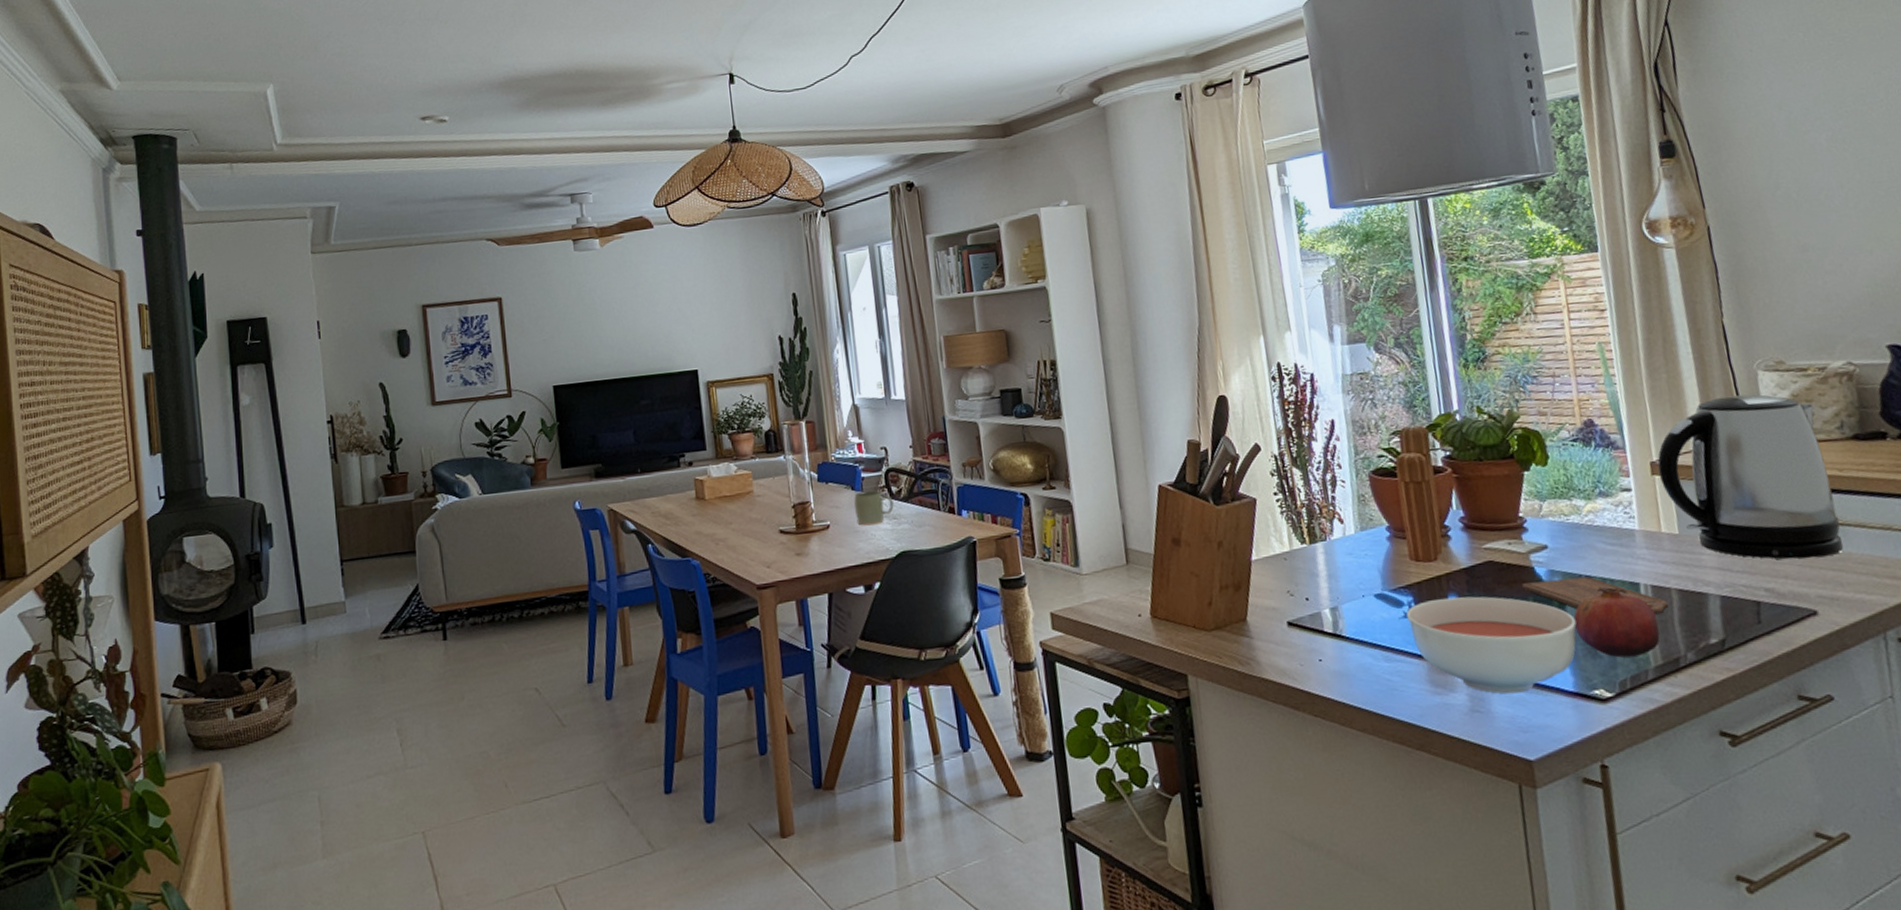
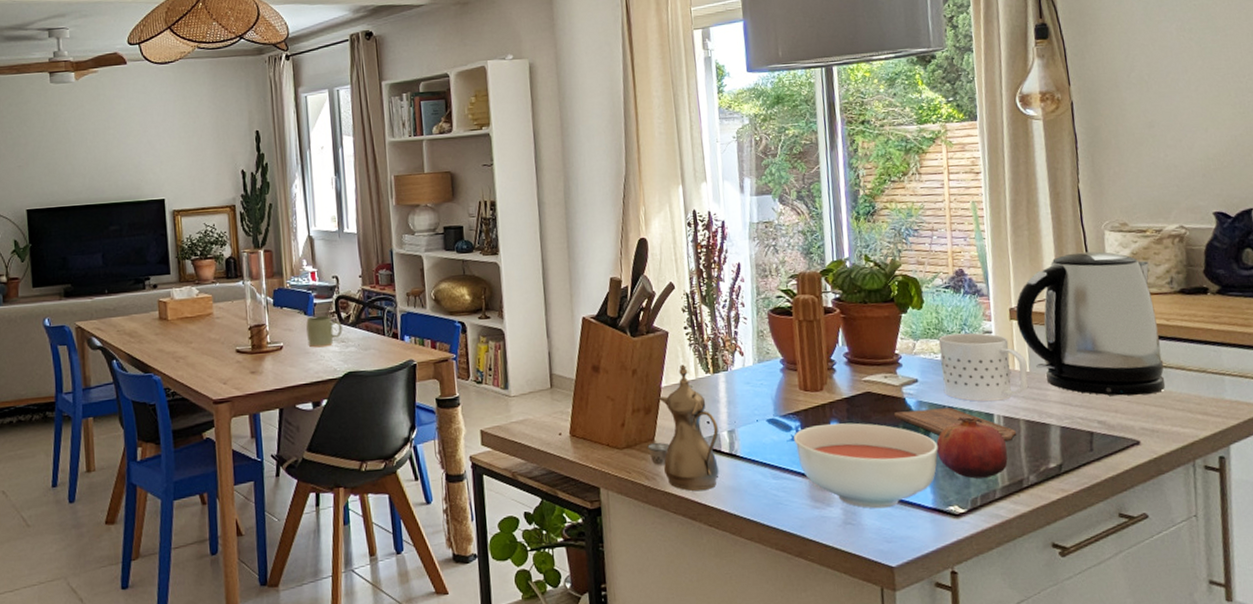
teapot: none [1239,534,1323,677] -> present [647,364,719,491]
mug: none [1568,491,1679,570] -> present [938,332,1029,402]

